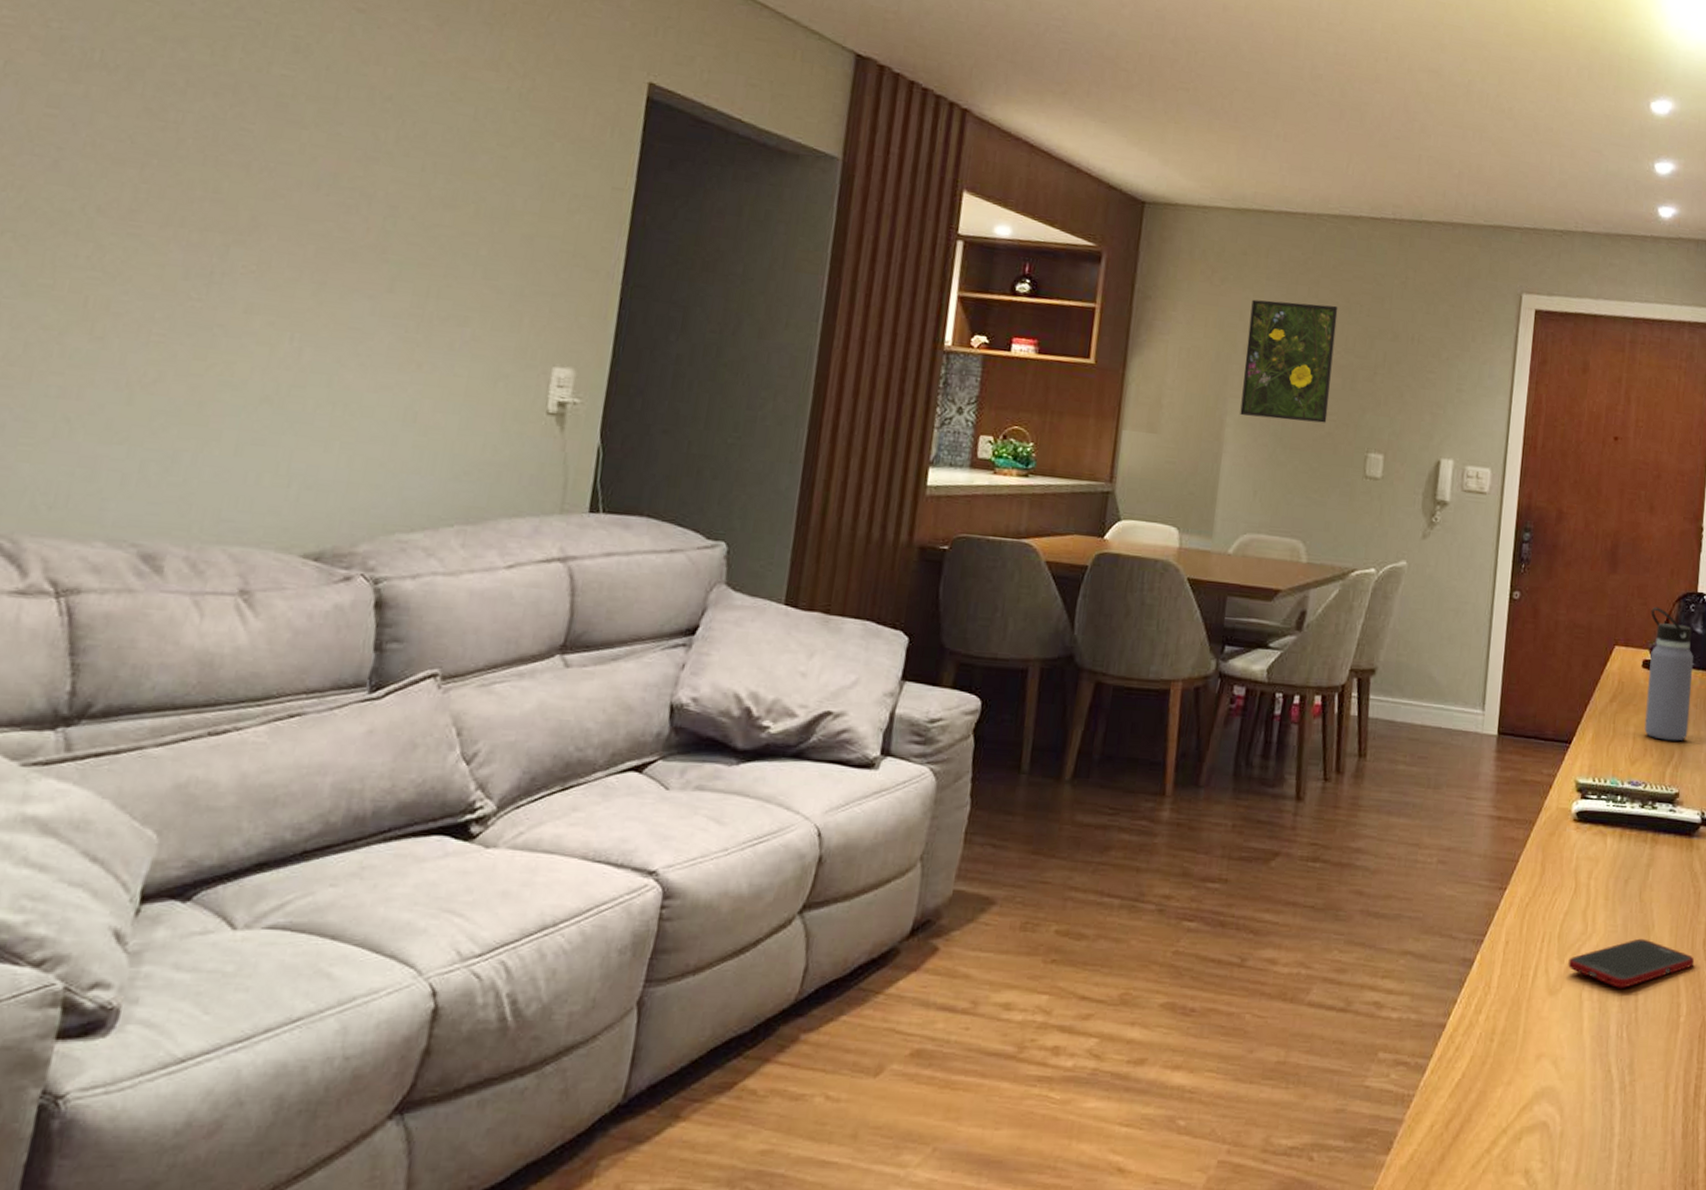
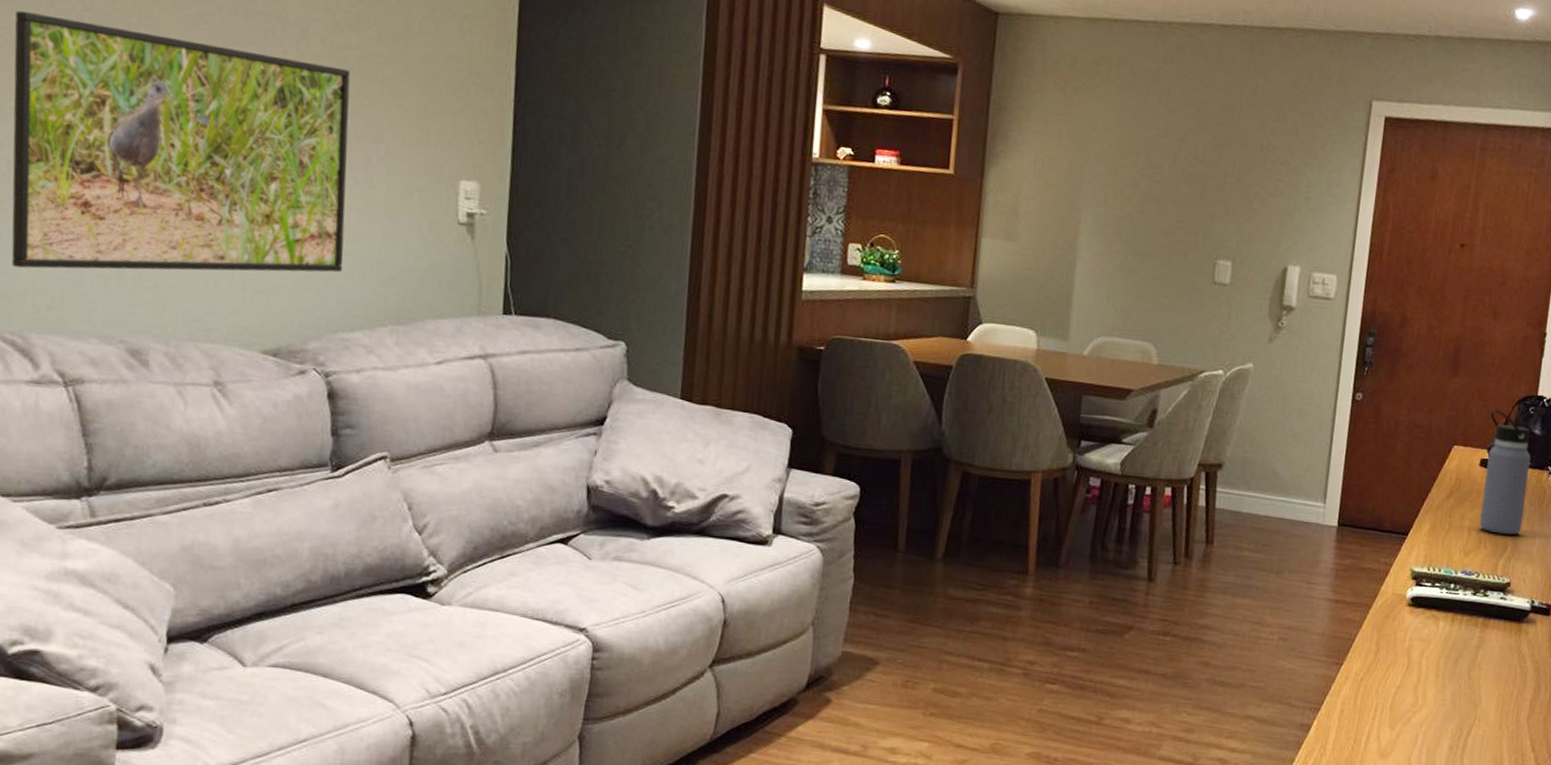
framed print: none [12,181,441,467] -> present [11,11,351,273]
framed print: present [1240,299,1338,423] -> none [1093,109,1189,231]
cell phone: present [1568,938,1694,988] -> none [1398,711,1518,754]

